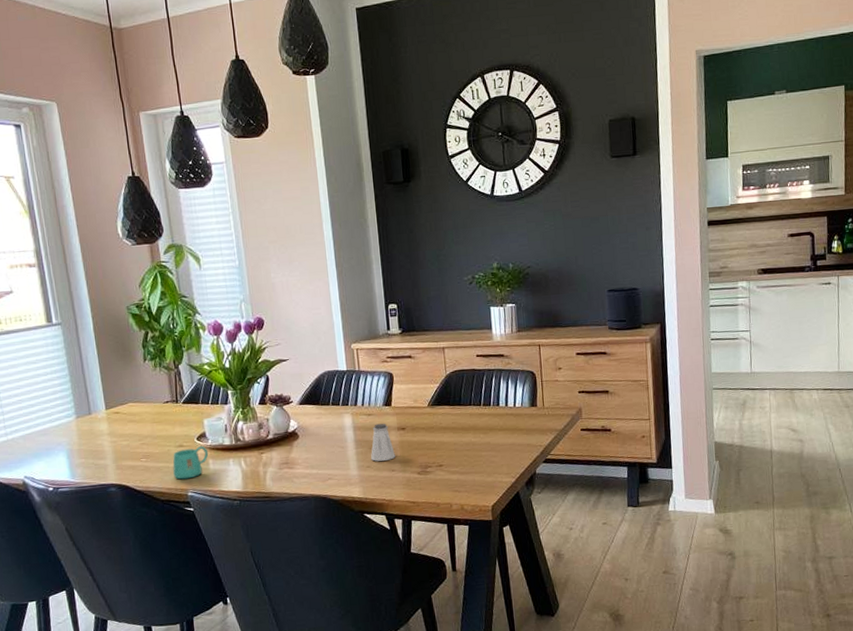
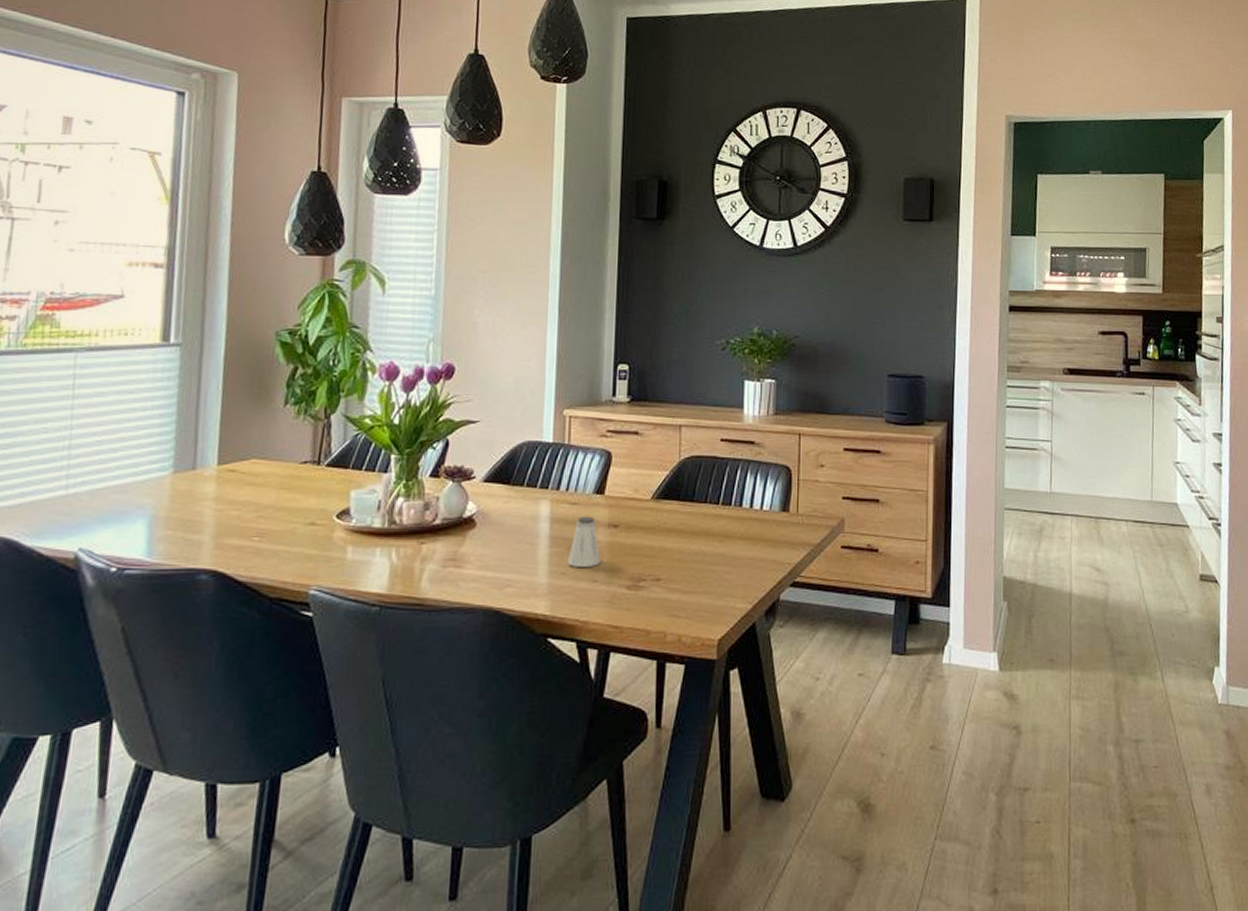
mug: present [172,445,209,480] -> none [294,526,349,571]

